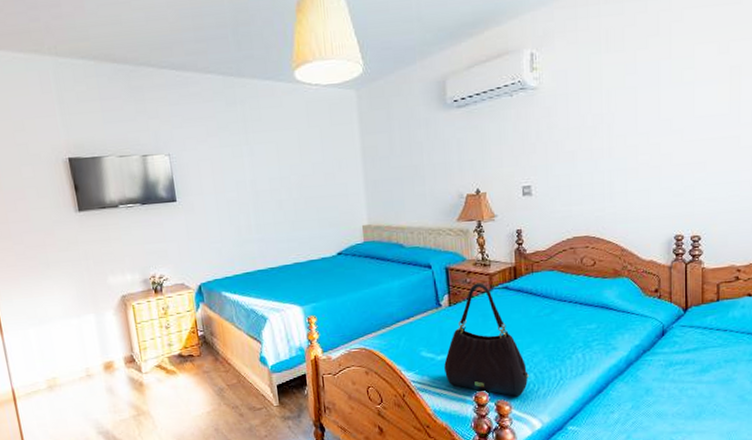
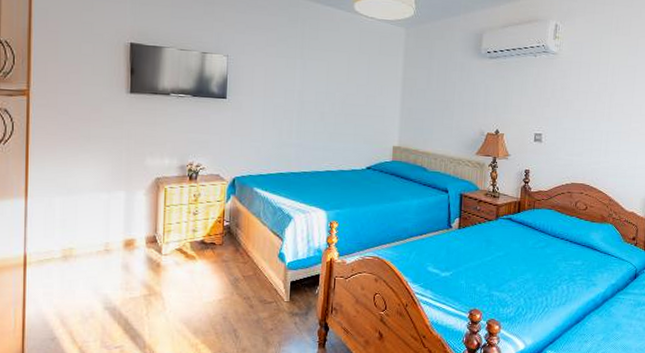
handbag: present [444,283,529,397] -> none [446,211,519,318]

